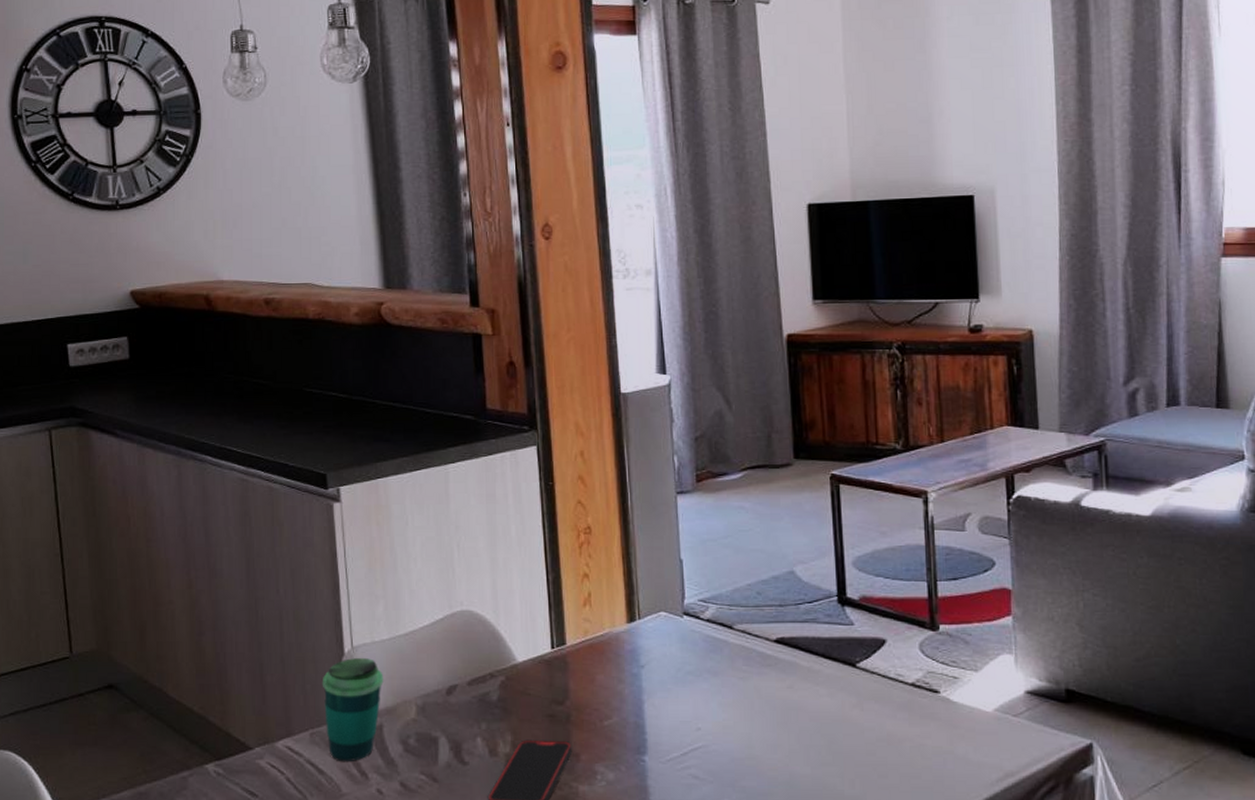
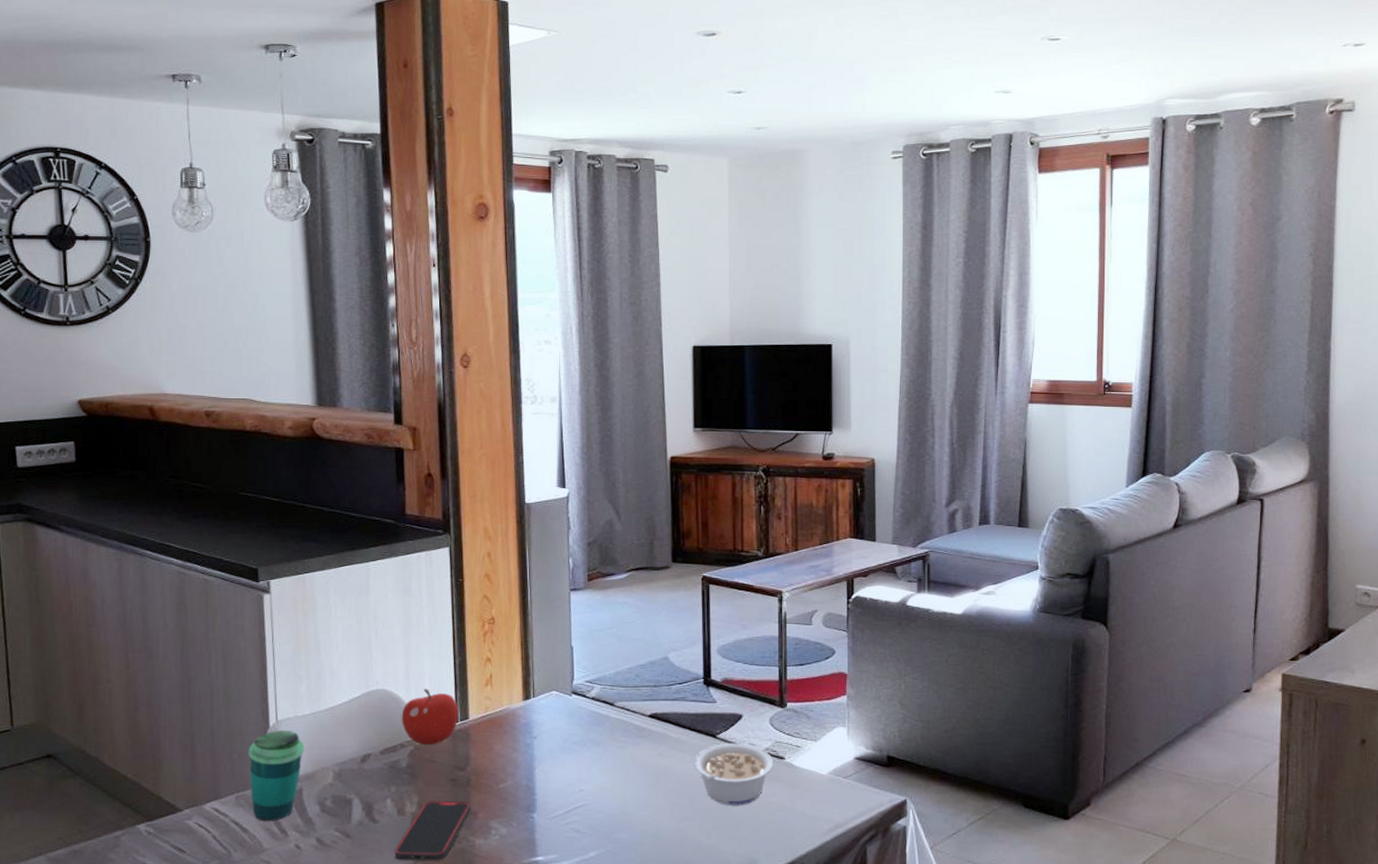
fruit: none [489,610,555,676] -> present [401,689,459,746]
legume: none [830,673,927,748] -> present [694,743,774,805]

